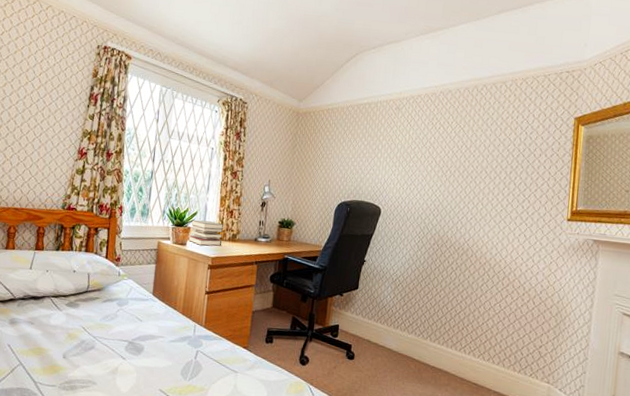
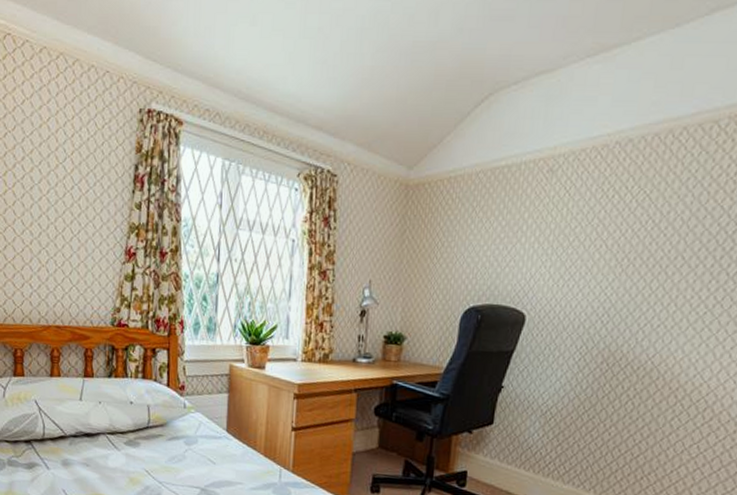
books: present [188,219,224,246] -> none [267,335,312,370]

